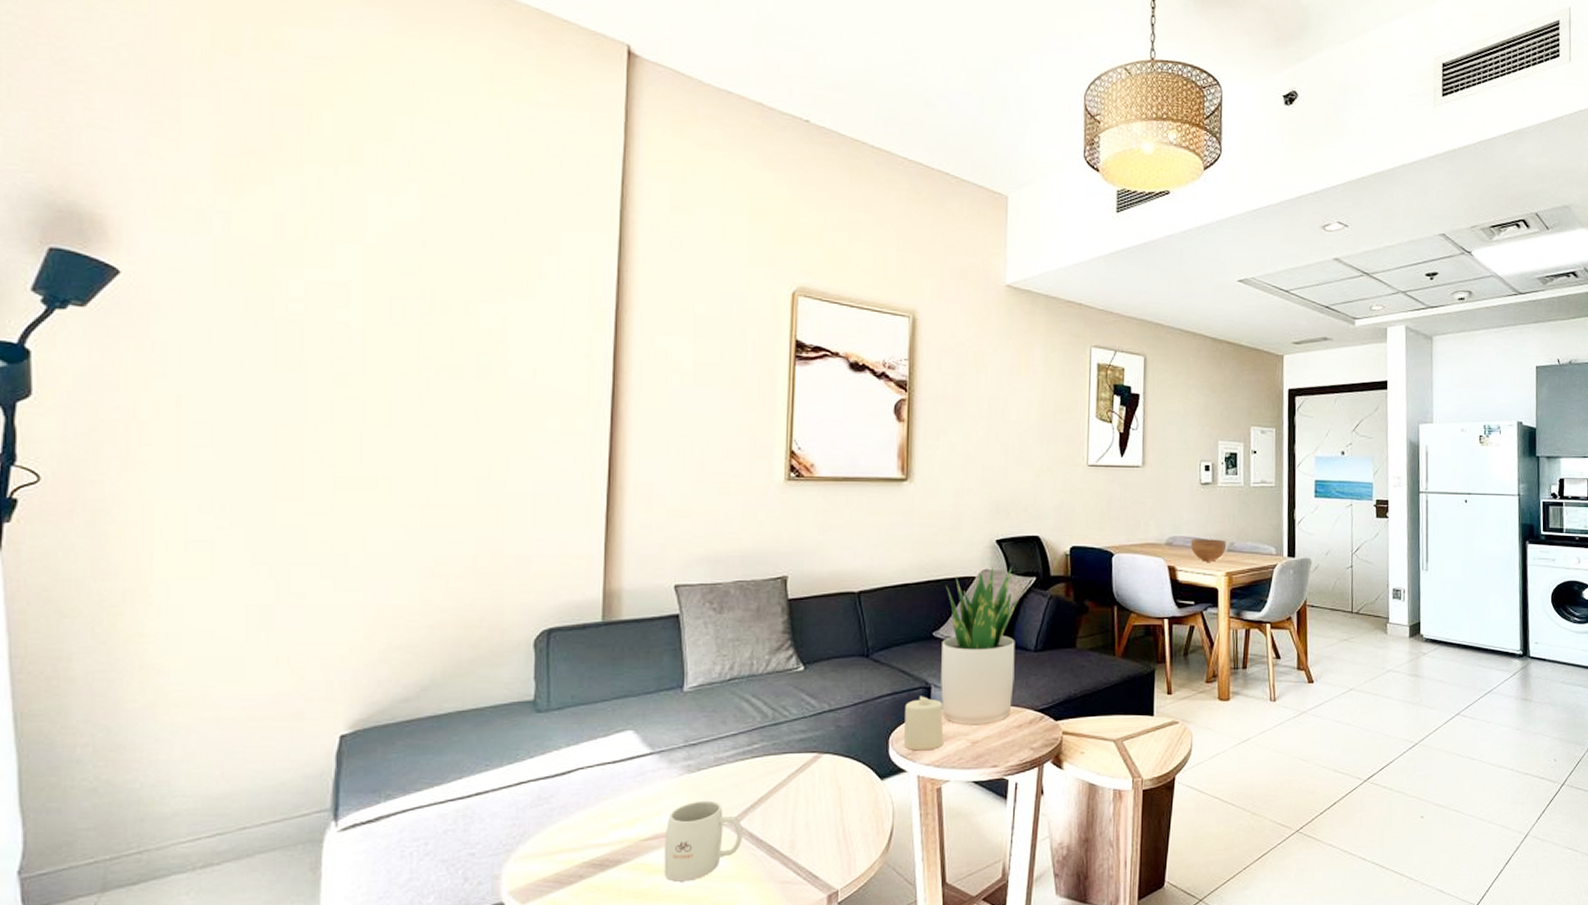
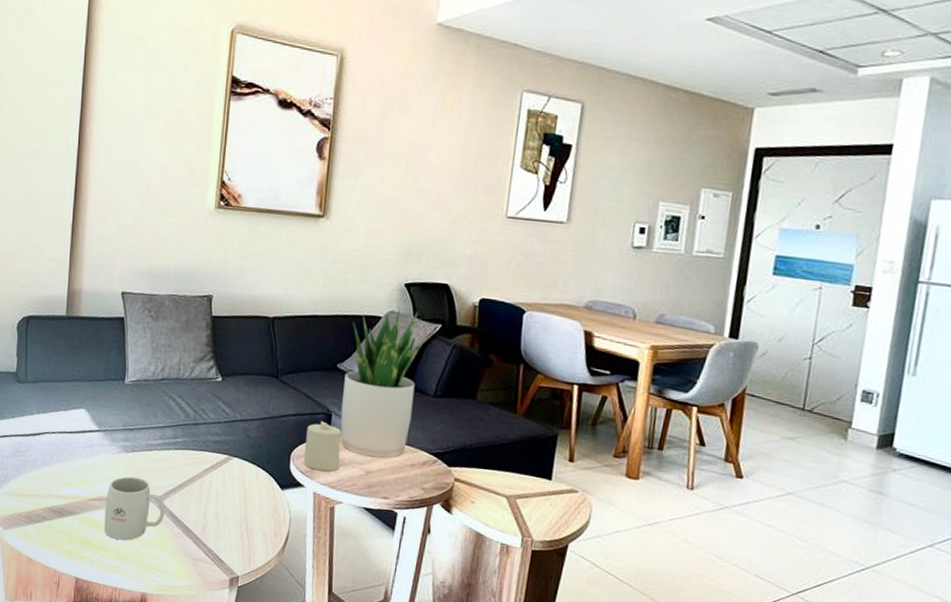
bowl: present [1190,539,1227,562] -> none [612,305,656,333]

